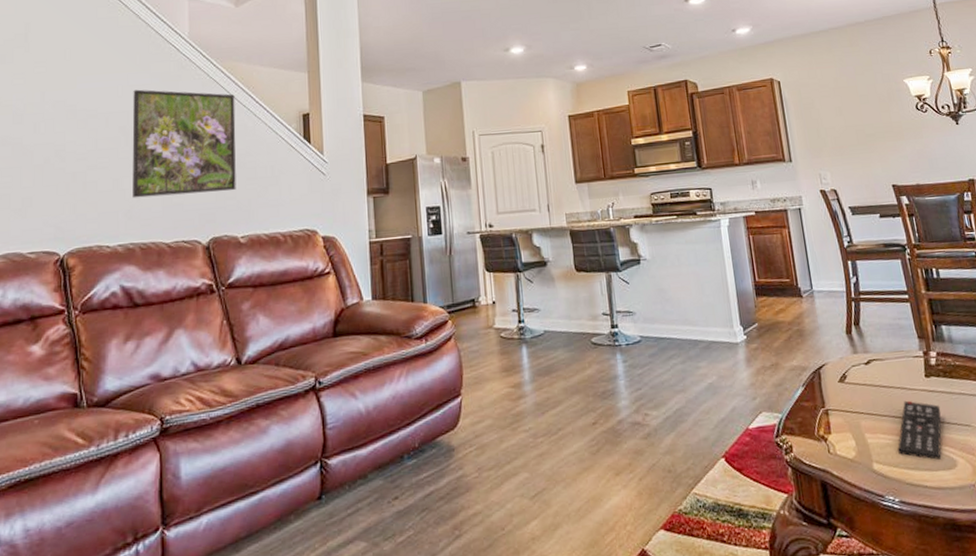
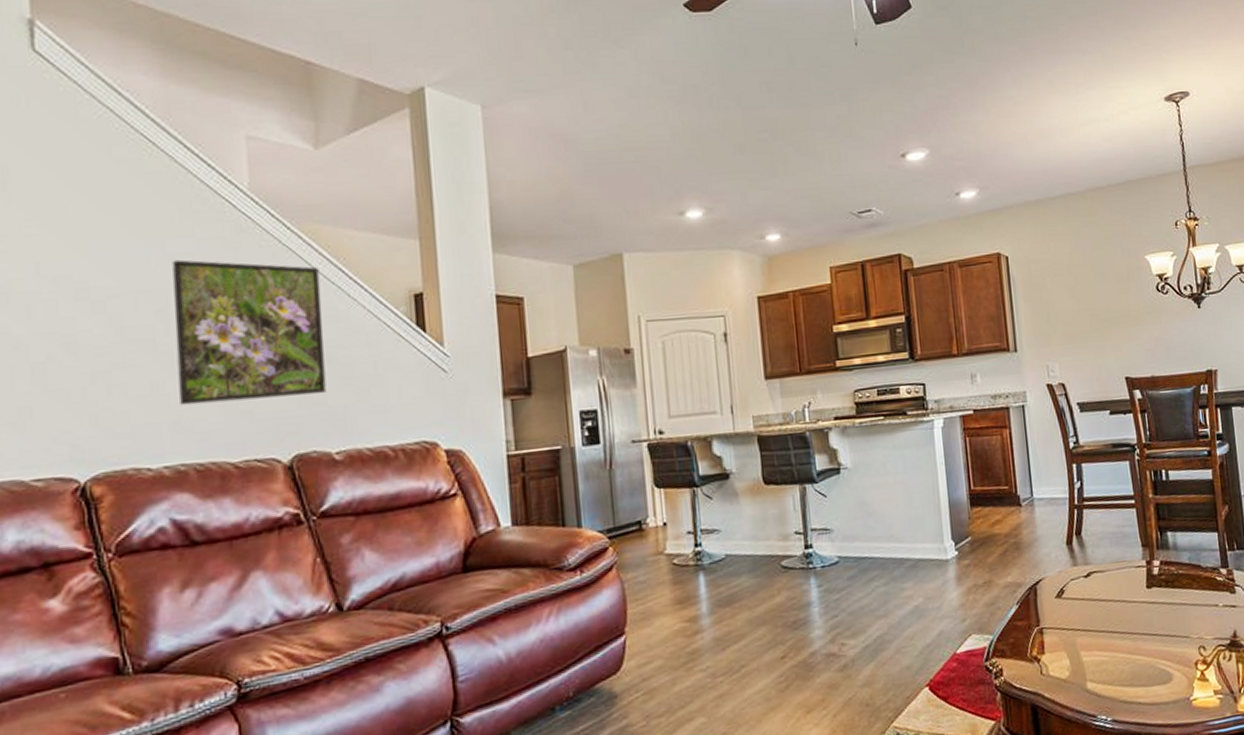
remote control: present [897,400,942,460] -> none [1113,613,1161,675]

